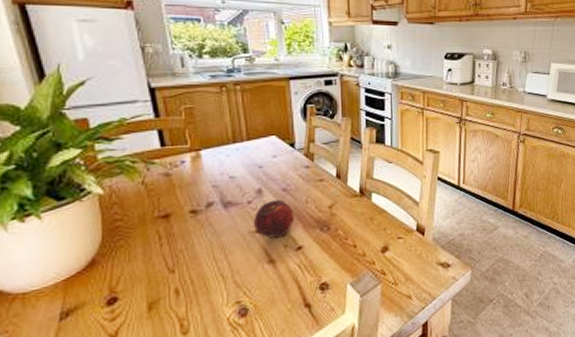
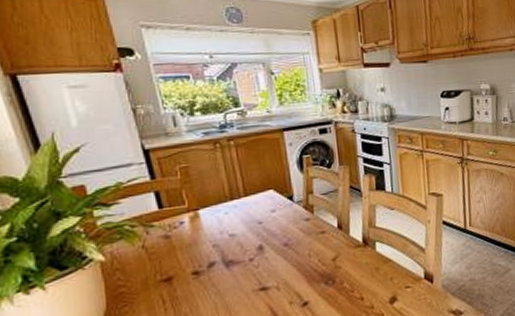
fruit: present [254,199,295,238] -> none [257,255,298,295]

